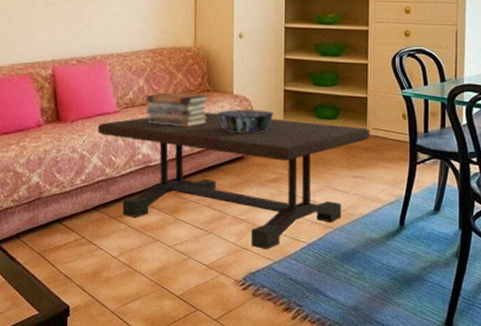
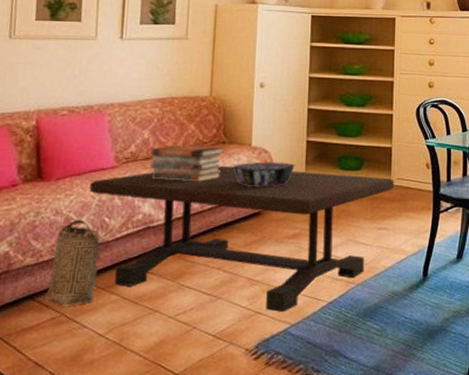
basket: none [69,157,109,231] -> present [45,220,101,306]

